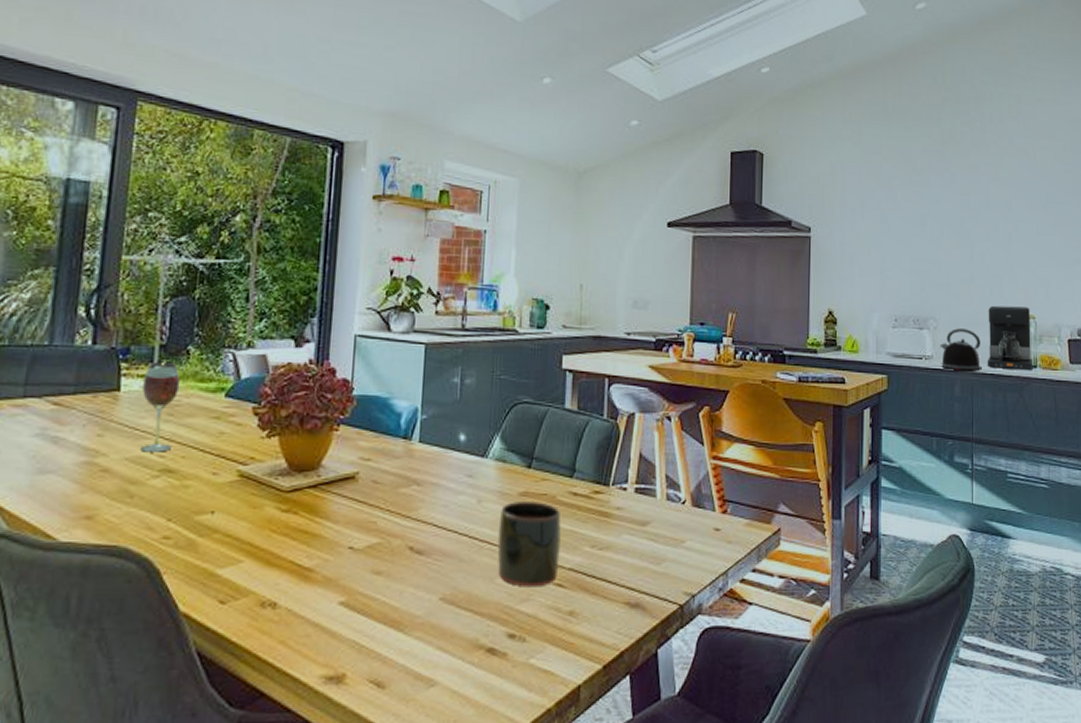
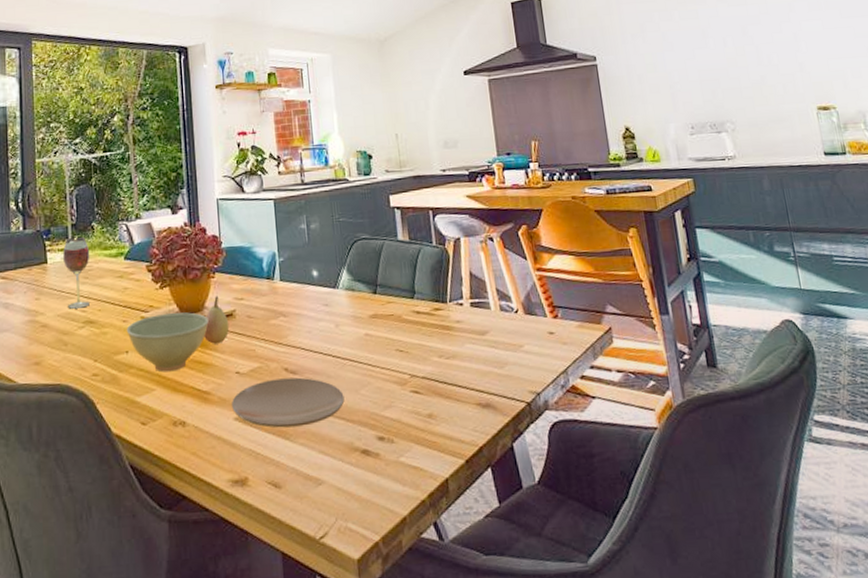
bowl: none [215,469,324,541] -> present [126,312,209,372]
fruit: none [315,453,349,511] -> present [204,296,230,344]
plate: none [338,559,476,617] -> present [232,377,345,428]
mug: present [497,502,561,587] -> none [356,321,413,396]
kettle: present [939,328,982,372] -> none [740,127,788,167]
coffee maker: present [987,305,1032,371] -> none [784,99,842,160]

